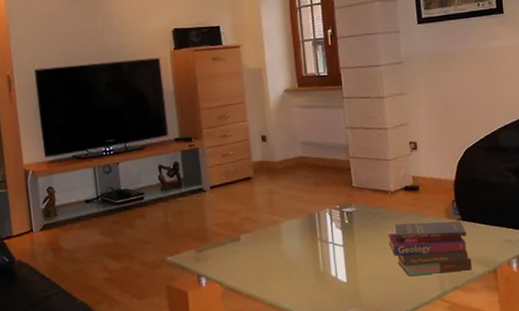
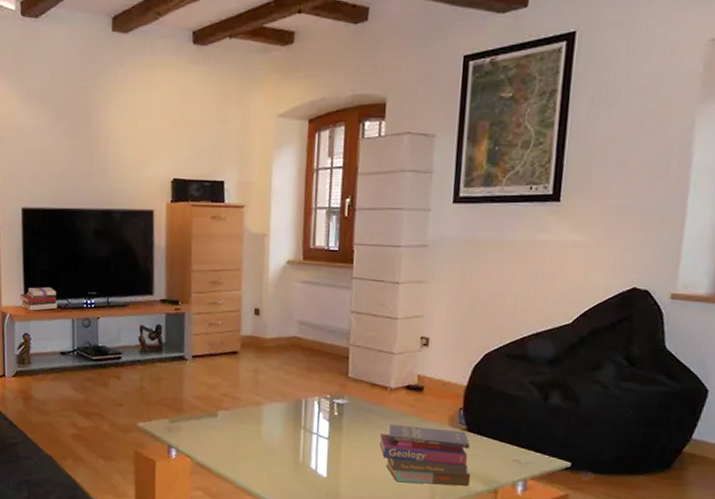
books: none [41,140,79,165] -> present [20,286,58,311]

